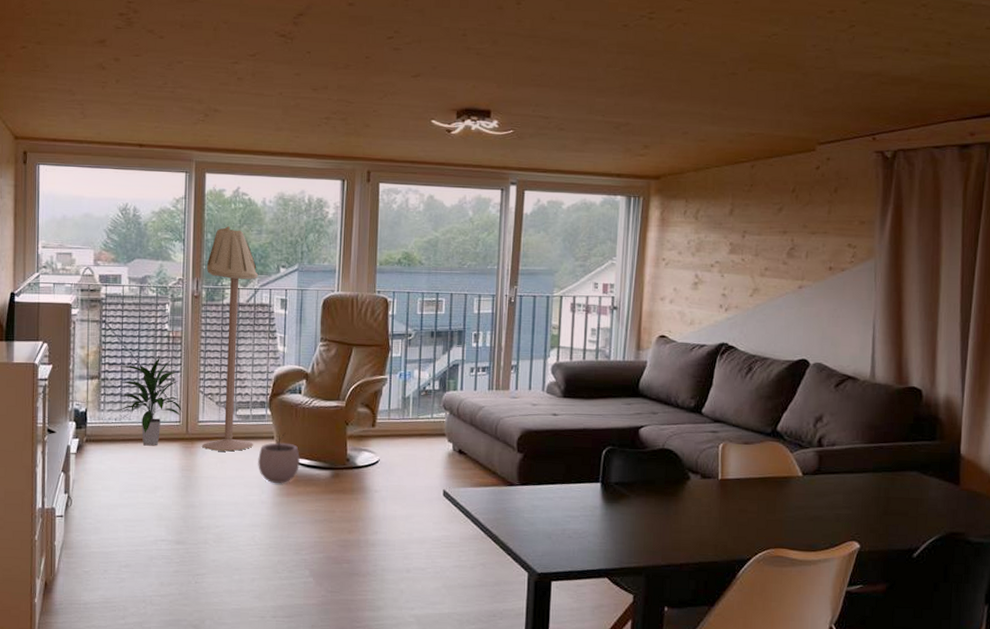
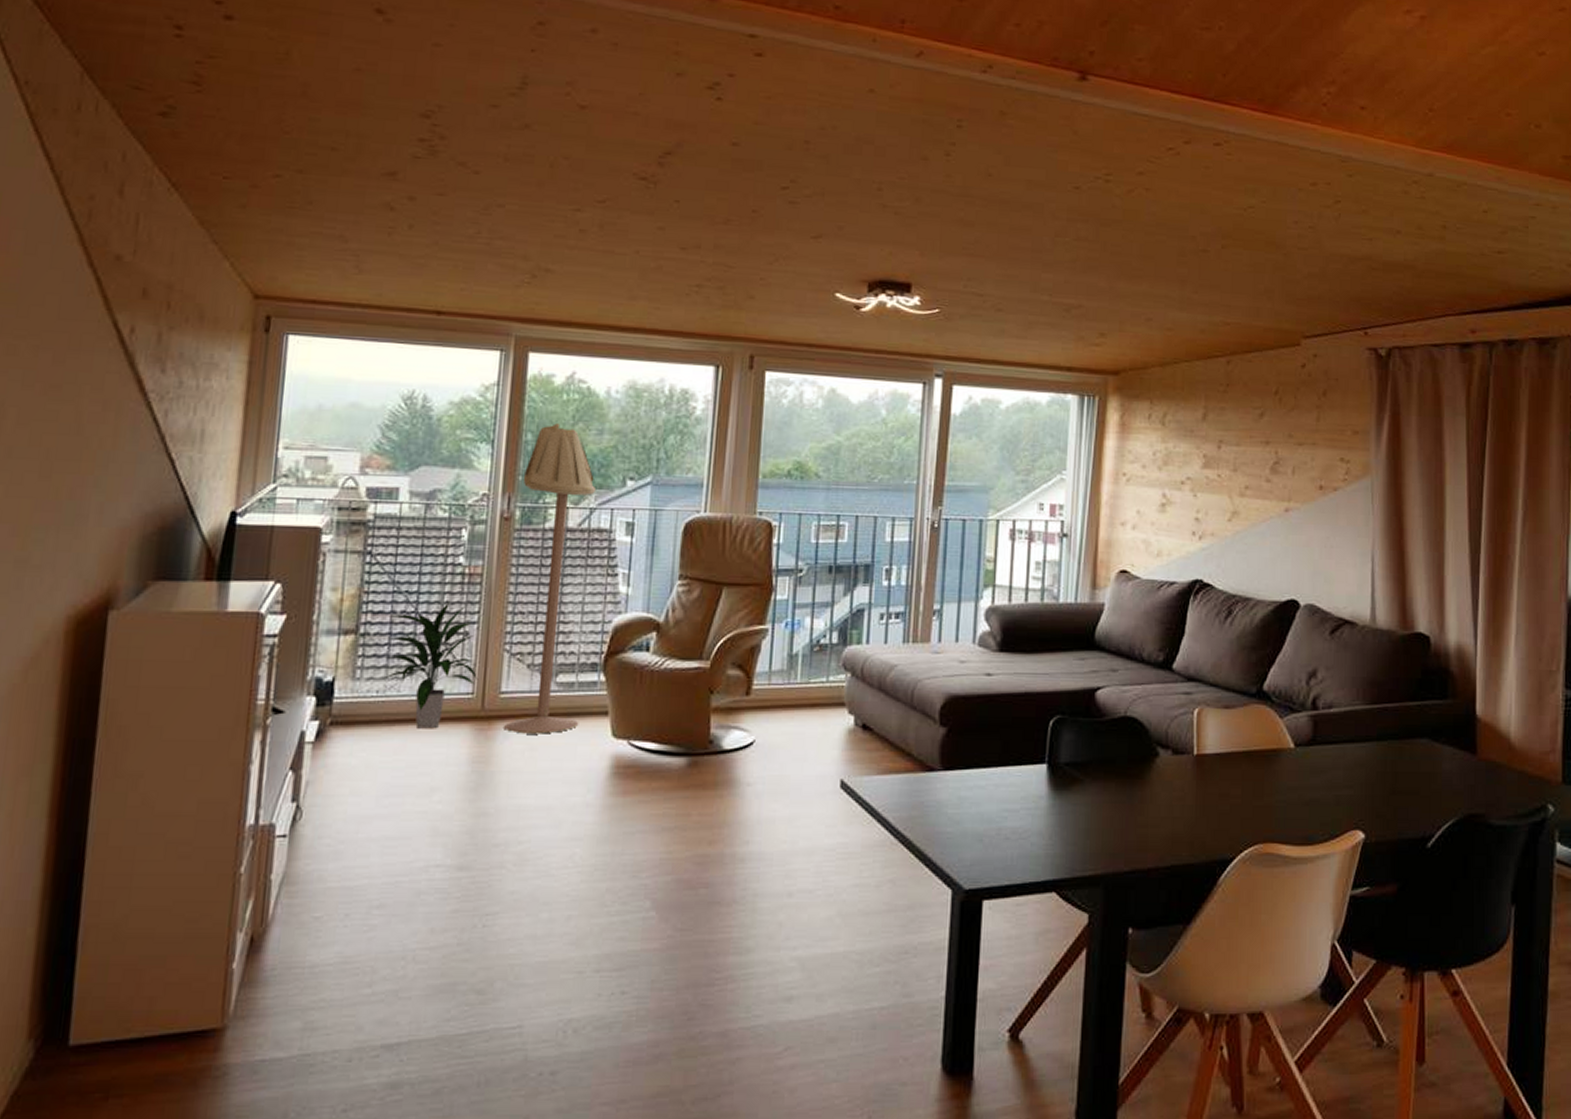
plant pot: present [258,431,300,484] -> none [583,704,644,779]

